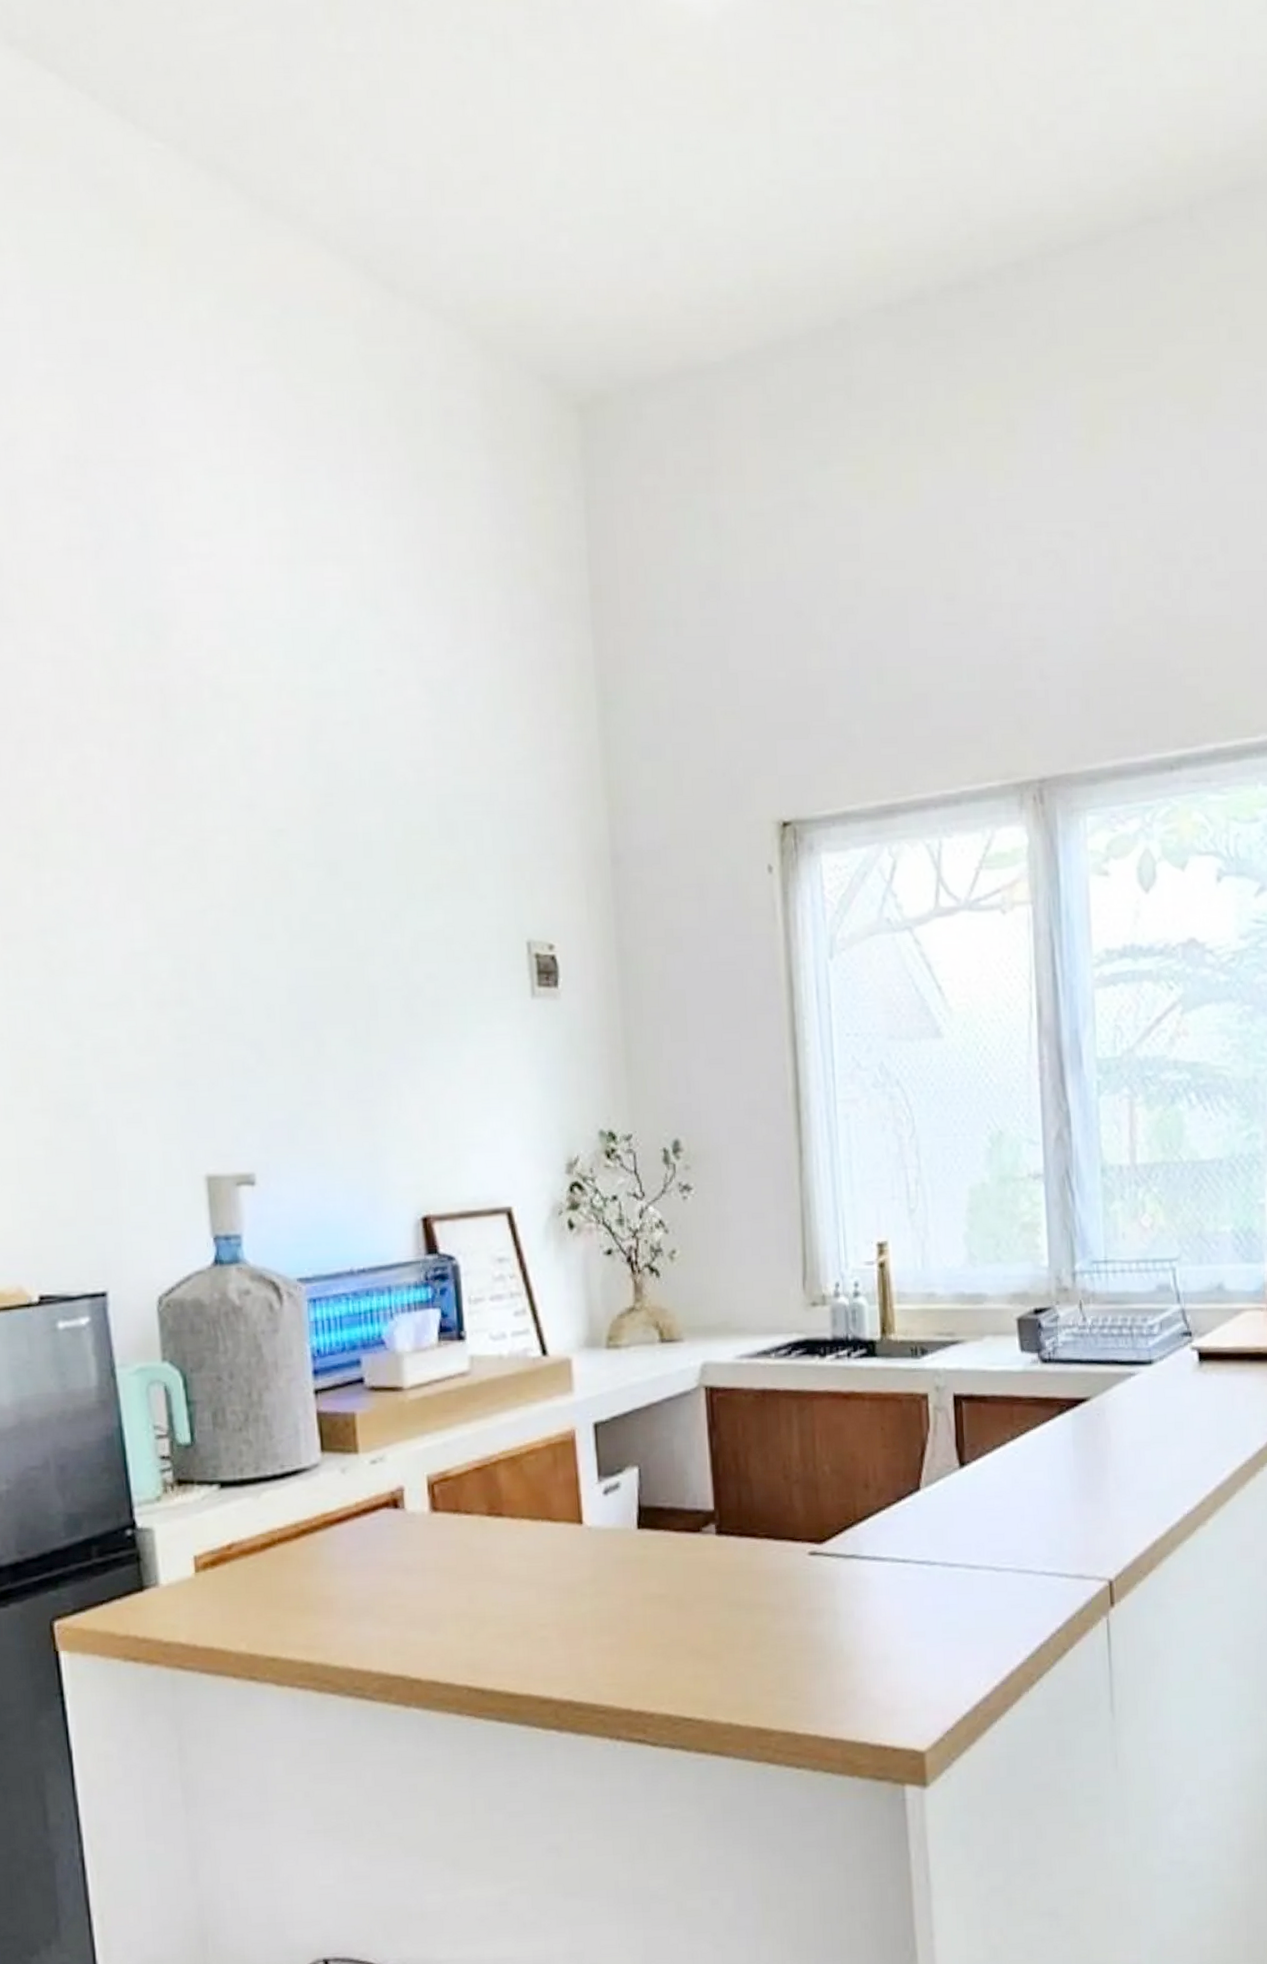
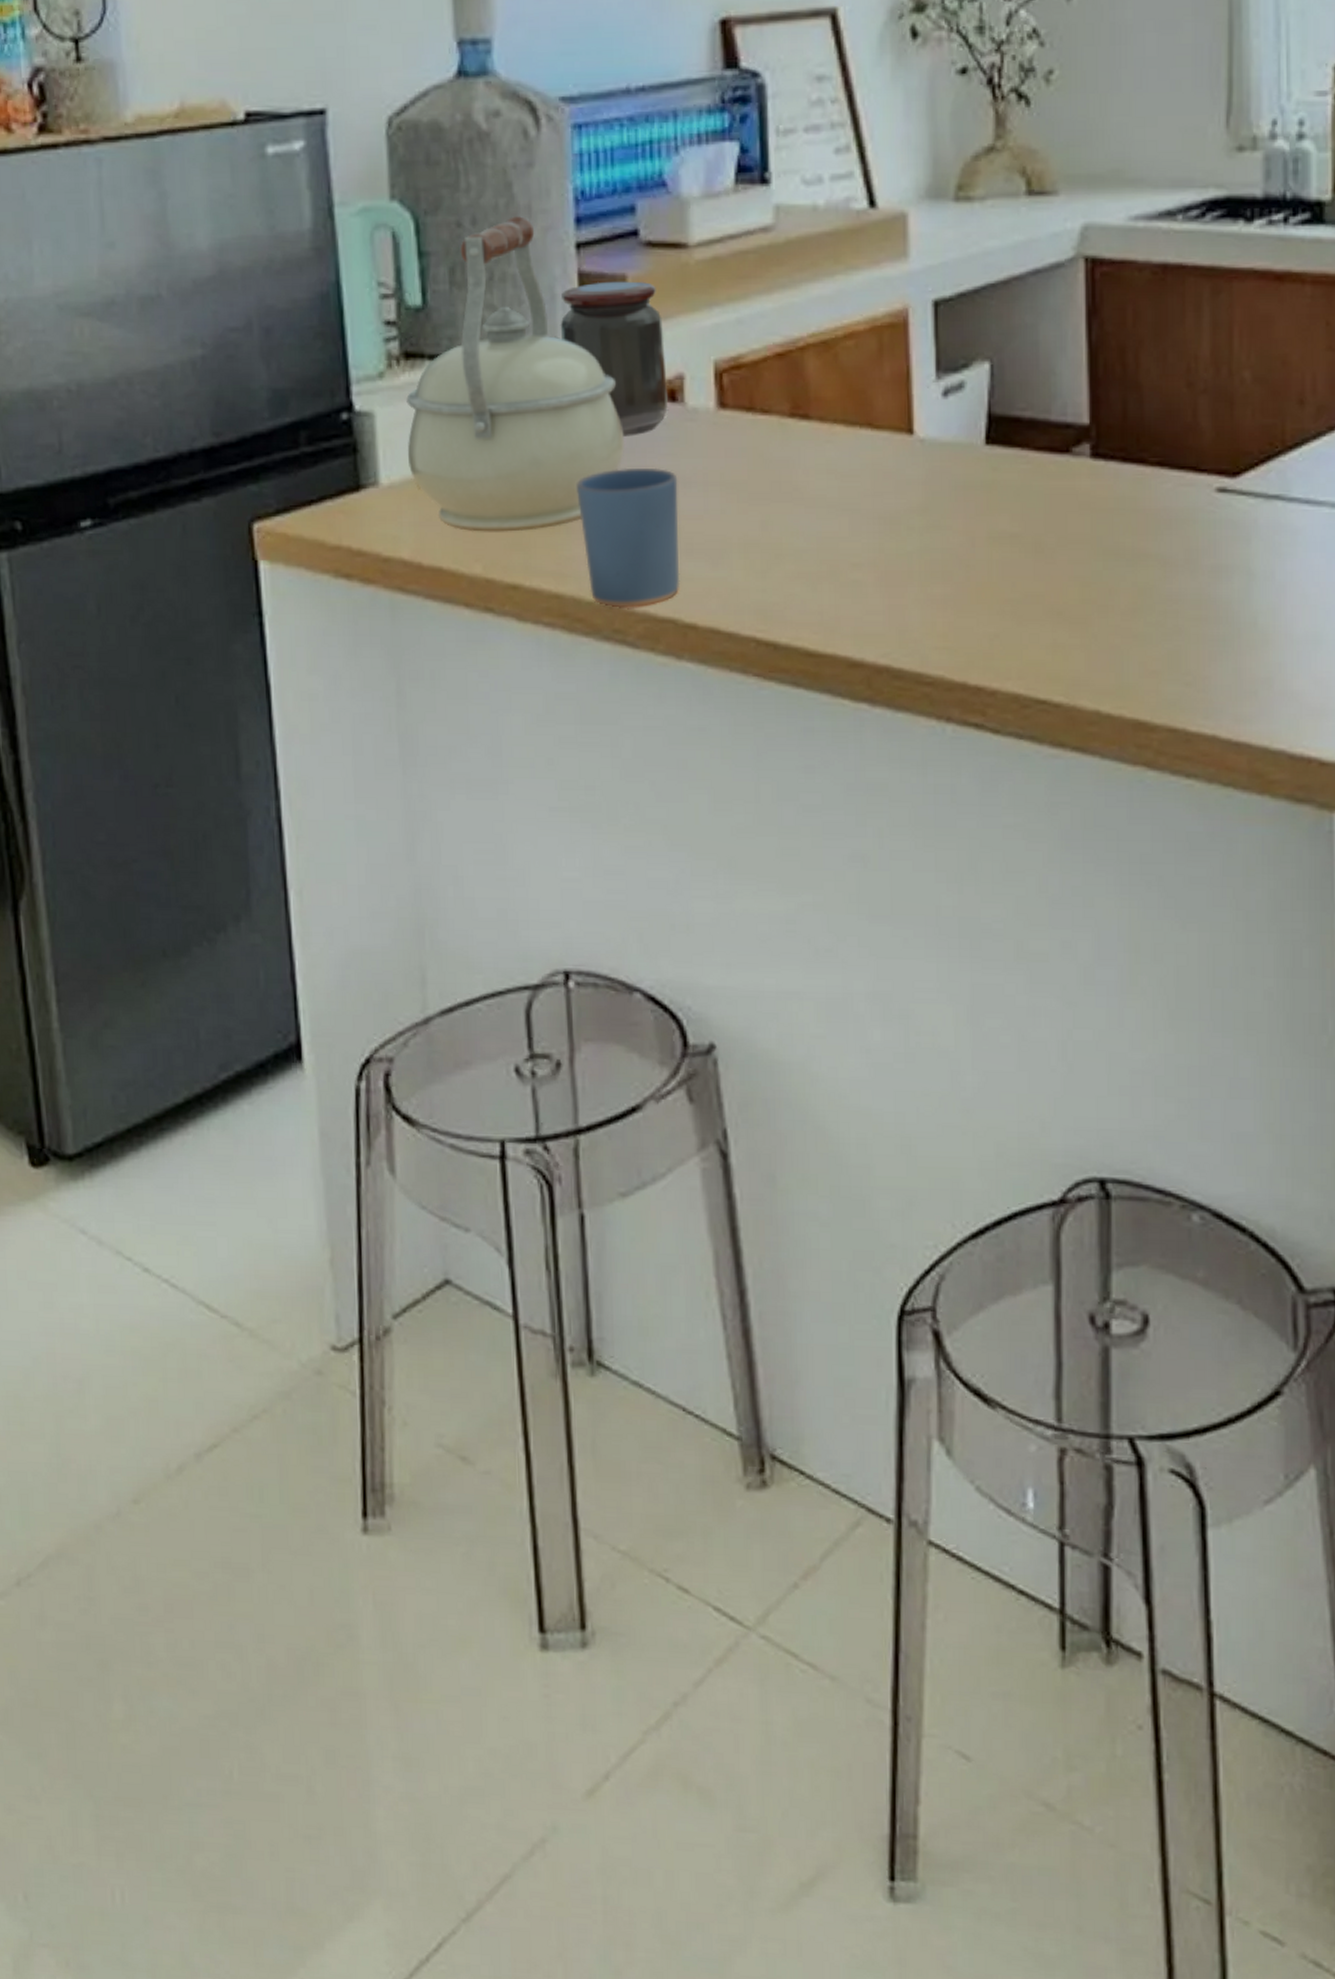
kettle: none [180,1371,358,1618] -> present [406,216,624,532]
jar: none [303,1417,392,1537] -> present [560,281,668,437]
mug: none [321,1560,406,1670] -> present [577,469,680,607]

